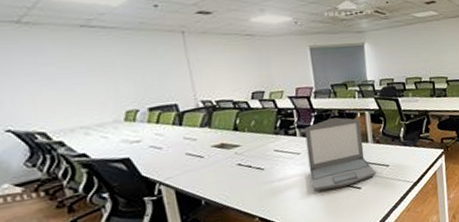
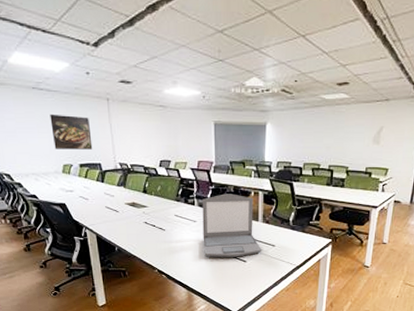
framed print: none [105,53,166,94] -> present [50,114,93,150]

